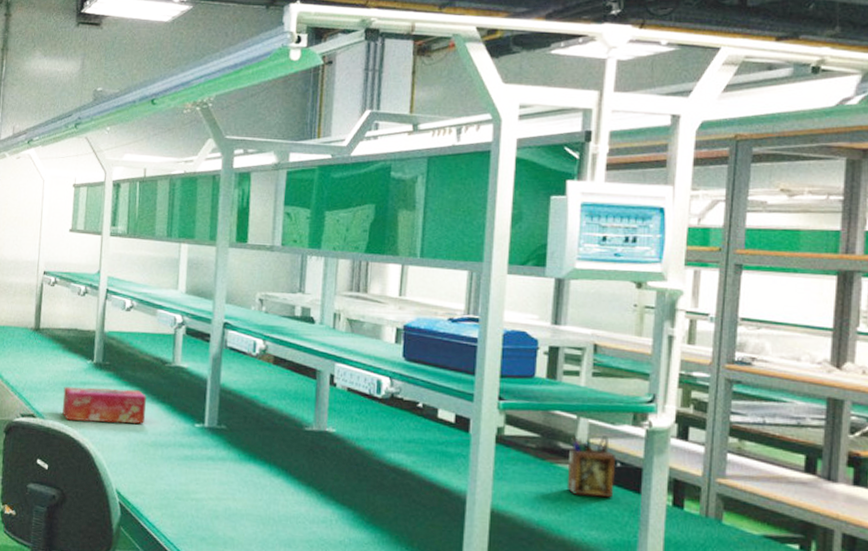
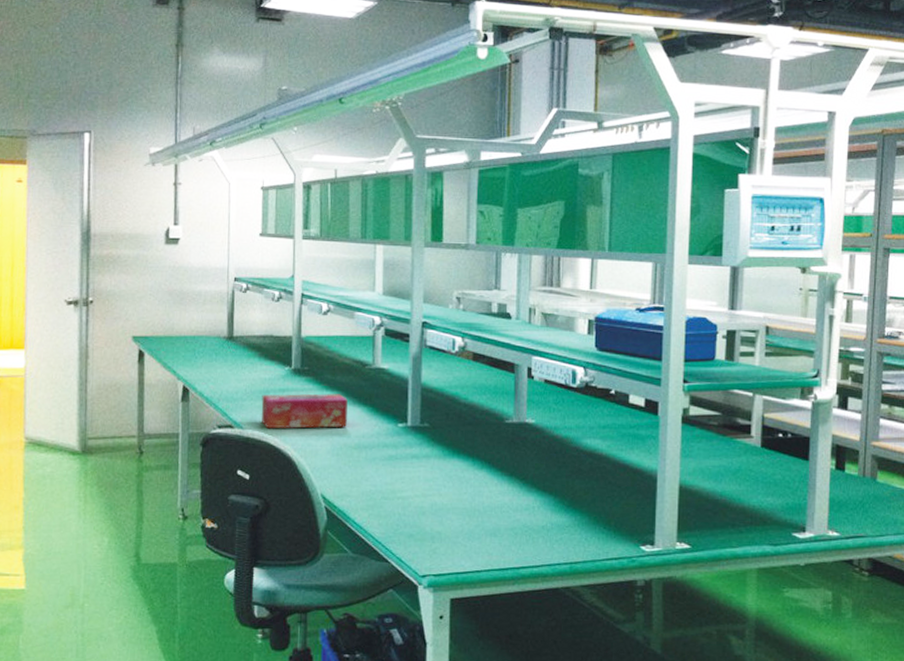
desk organizer: present [566,434,616,498] -> none [745,410,788,466]

